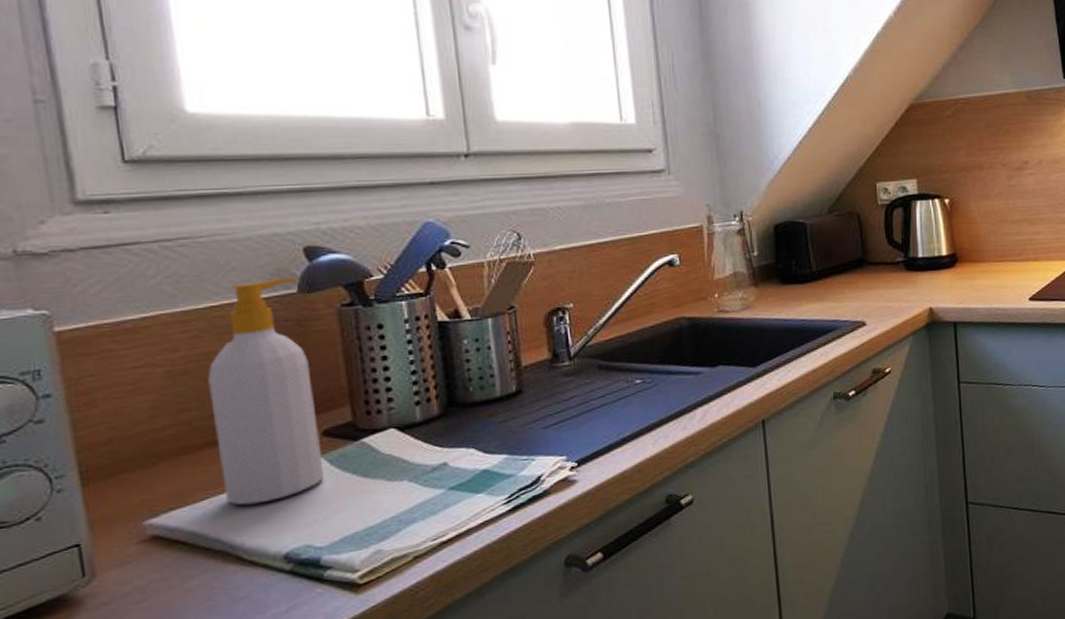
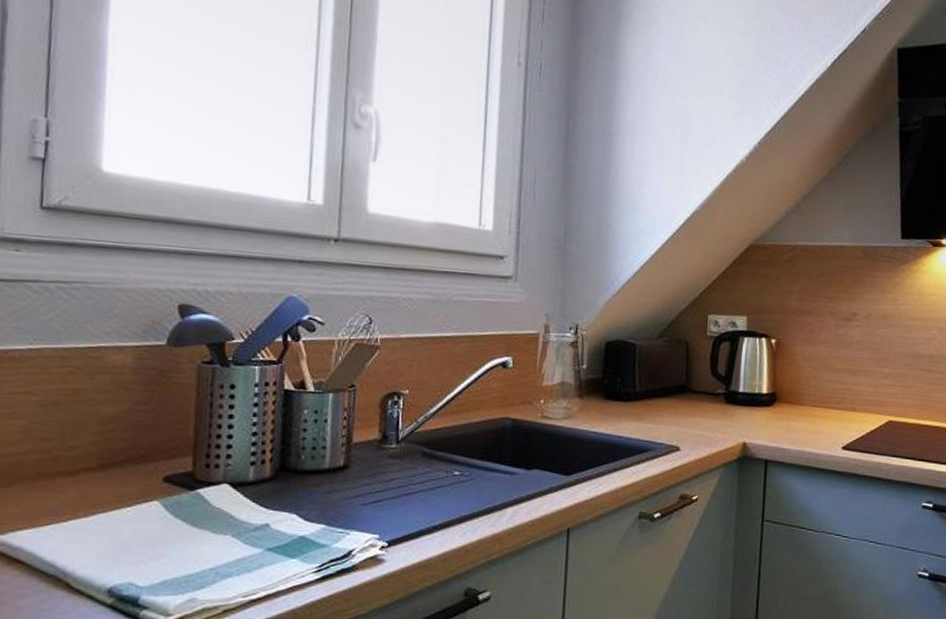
soap bottle: present [208,277,325,505] -> none [68,329,169,537]

